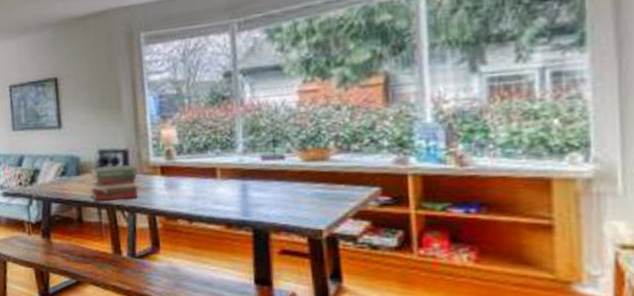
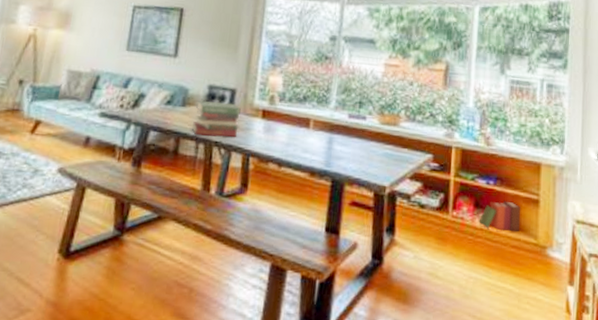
books: none [459,230,525,267] -> present [479,200,521,233]

